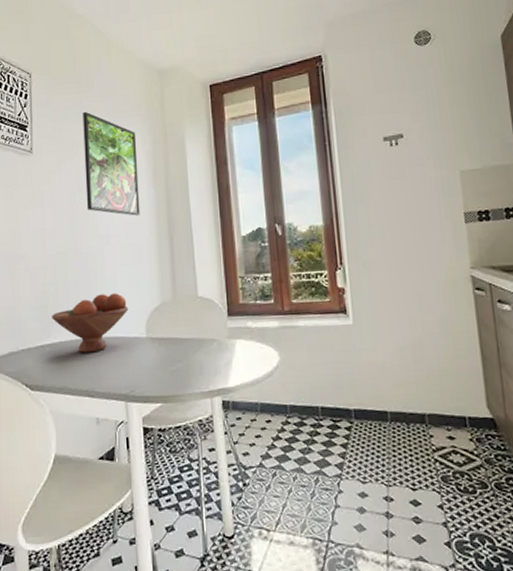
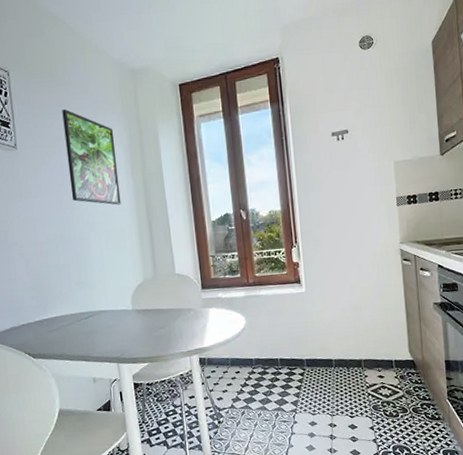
fruit bowl: present [52,293,129,353] -> none [47,273,116,325]

